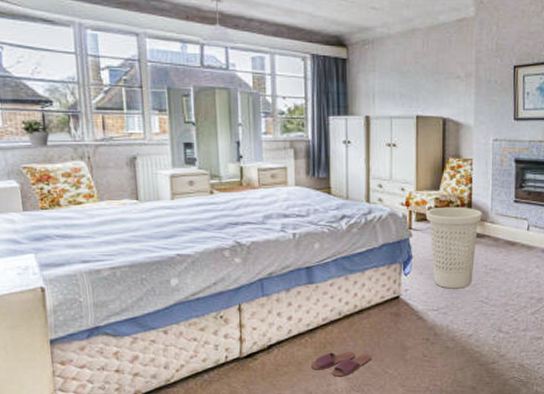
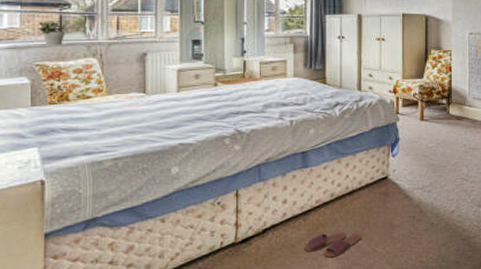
laundry basket: present [425,207,482,289] -> none [411,92,461,168]

